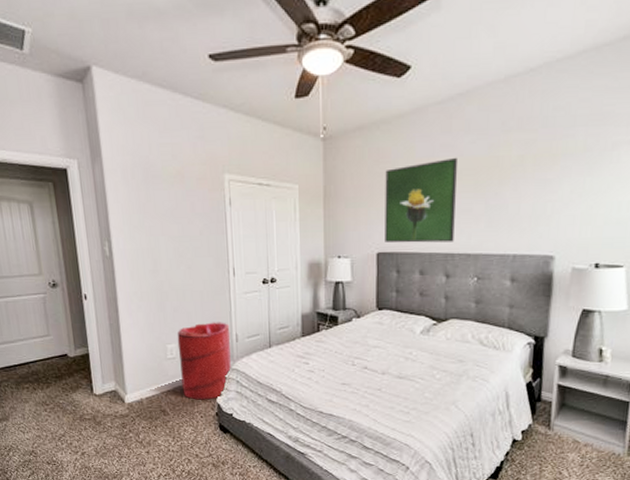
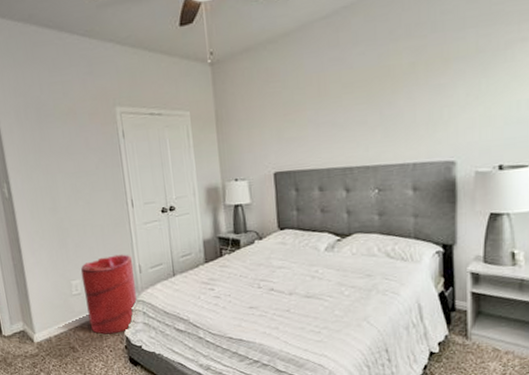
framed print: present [385,157,459,243] -> none [276,70,351,161]

